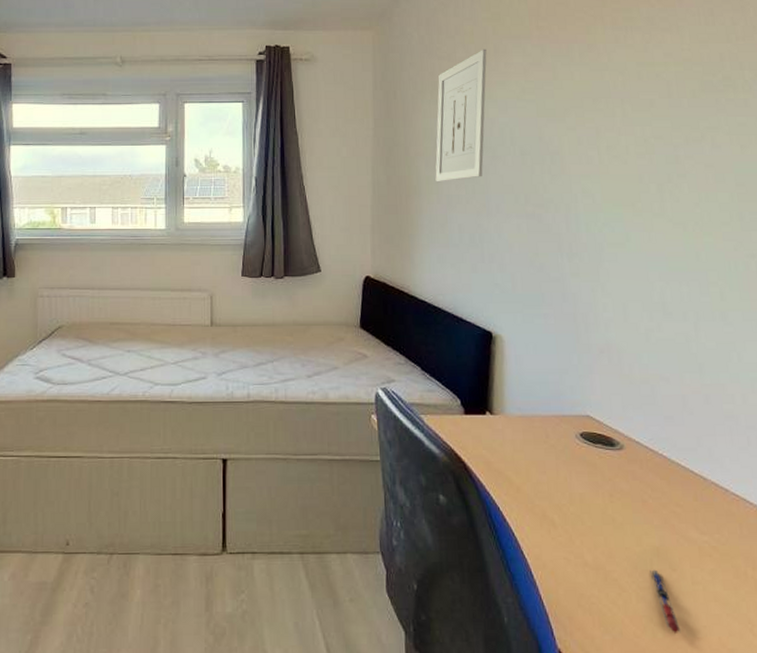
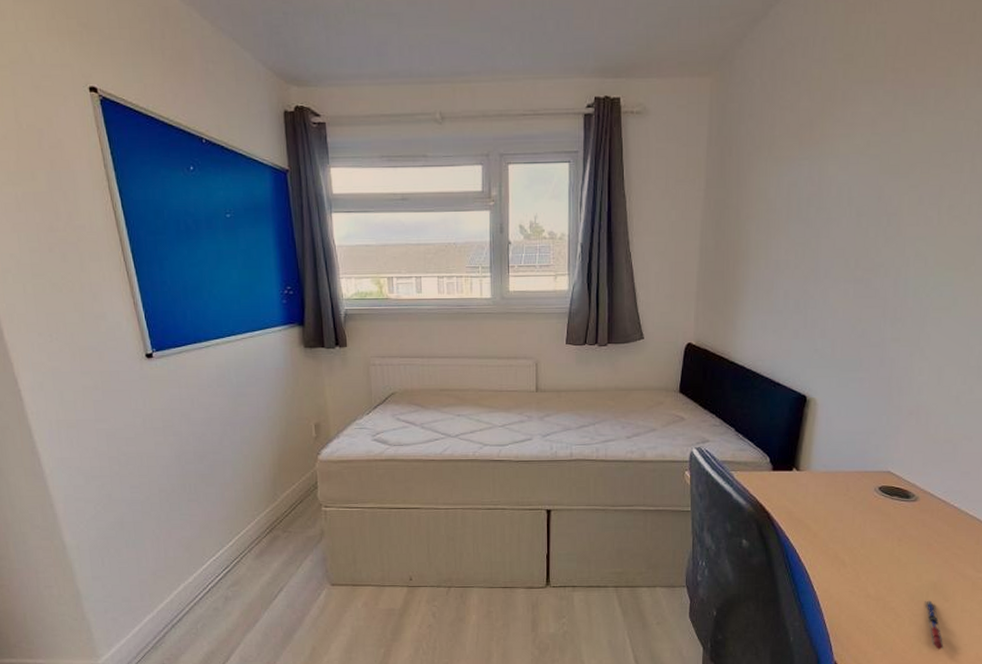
wall art: present [435,49,487,182] -> none [765,96,834,247]

